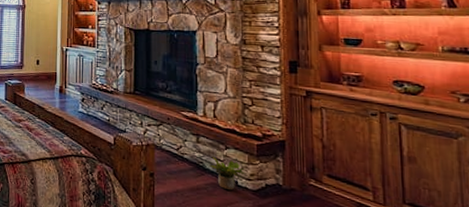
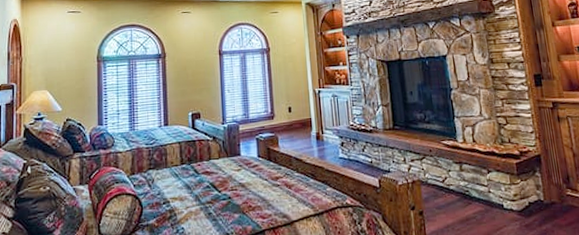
potted plant: present [208,156,247,191] -> none [474,182,510,215]

